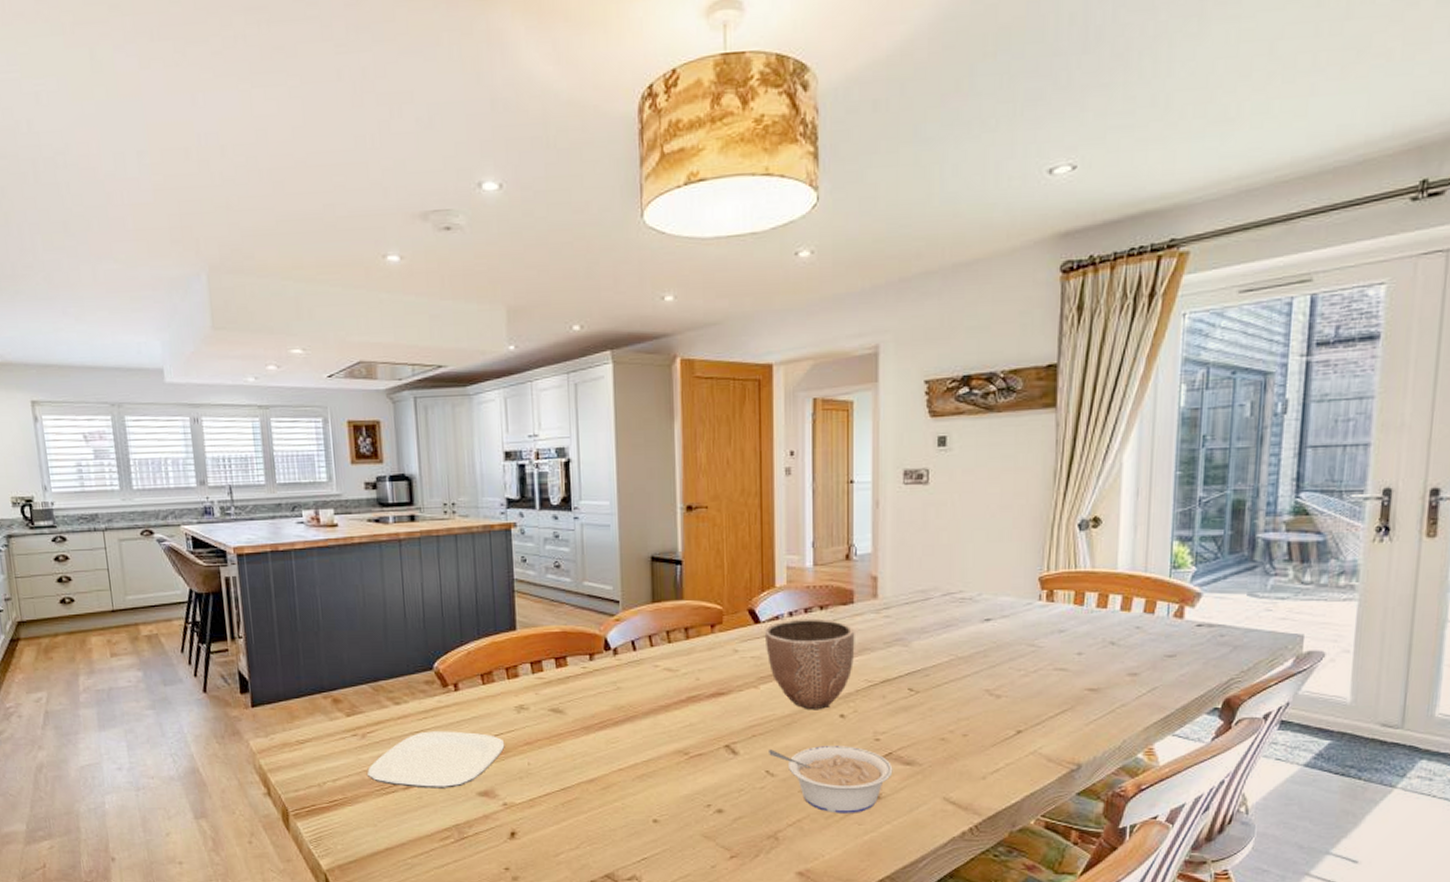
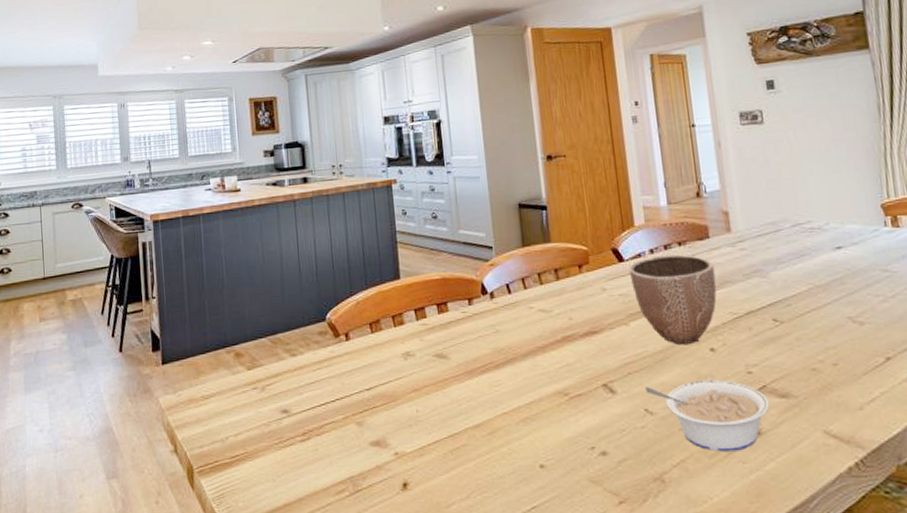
plate: present [367,731,505,789] -> none [267,380,394,440]

